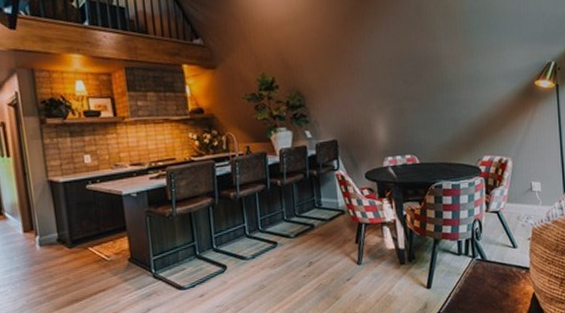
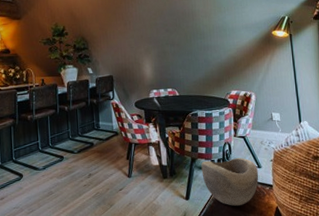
decorative bowl: none [446,236,514,294] -> present [201,158,259,206]

